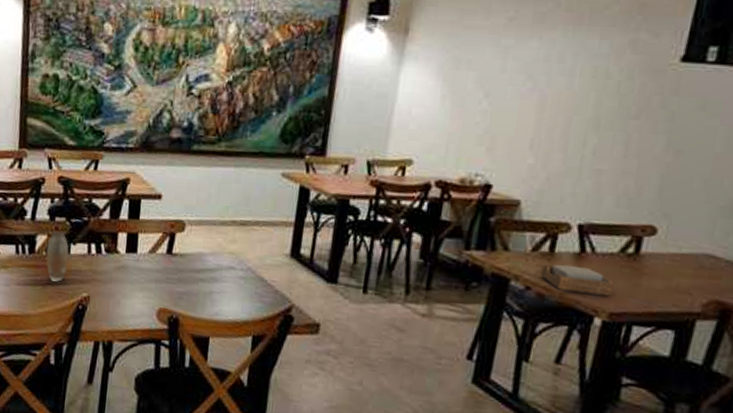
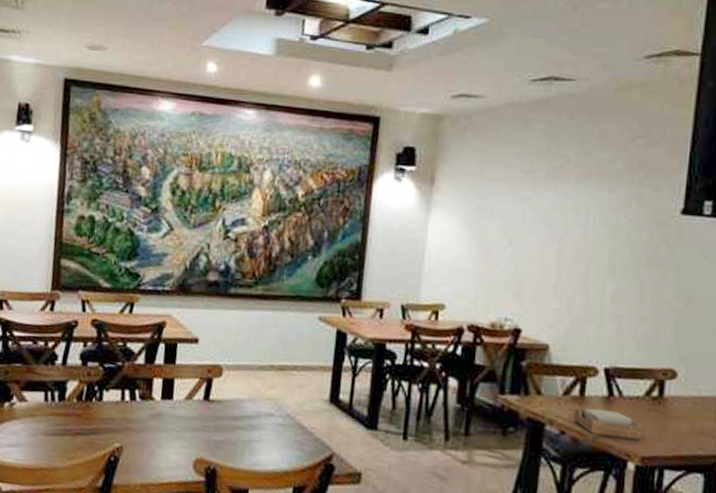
vase: present [46,230,69,282] -> none [76,376,102,431]

